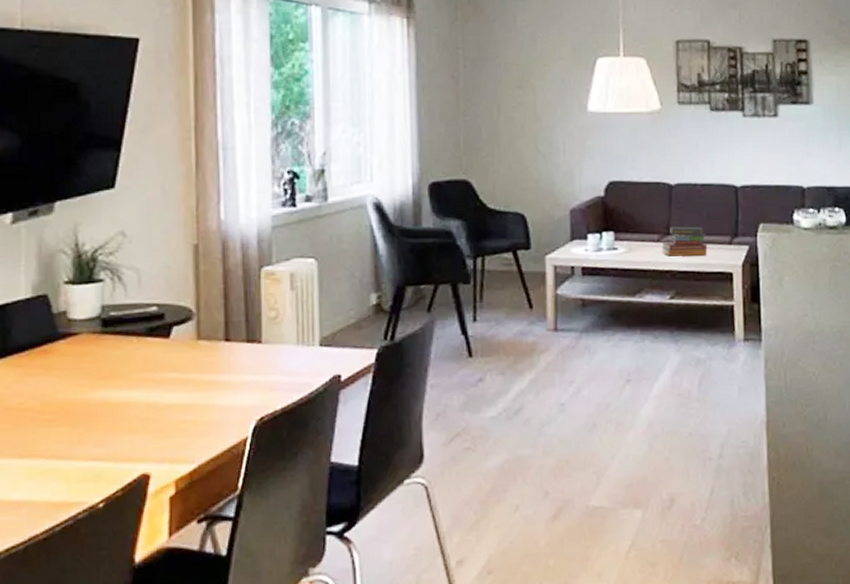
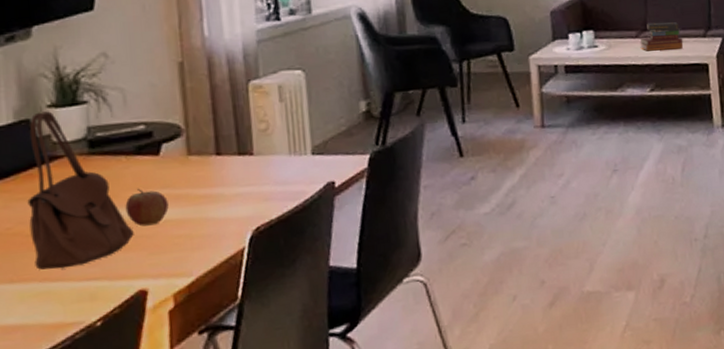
handbag: none [40,288,140,447] -> present [27,111,134,270]
fruit: none [133,370,176,409] -> present [125,188,169,227]

